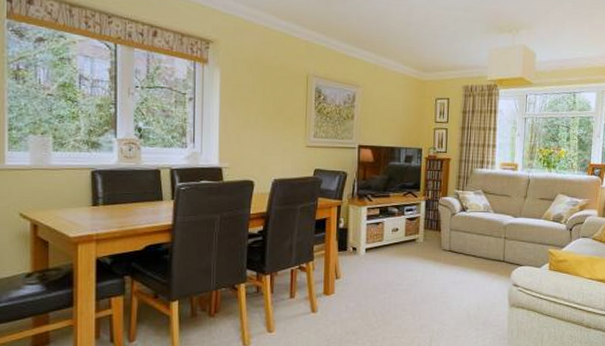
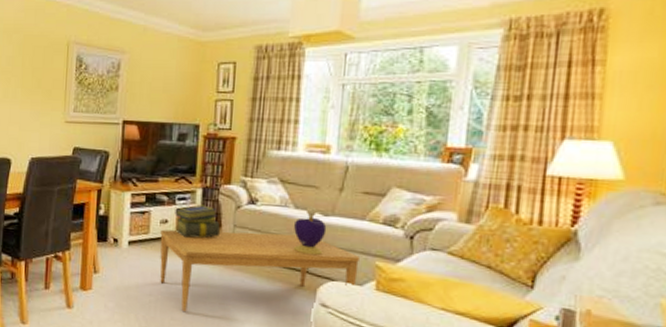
coffee table: none [392,233,538,304] -> present [160,229,360,313]
stack of books: none [404,214,440,242] -> present [175,204,221,239]
decorative container: none [493,211,516,248] -> present [293,206,327,256]

